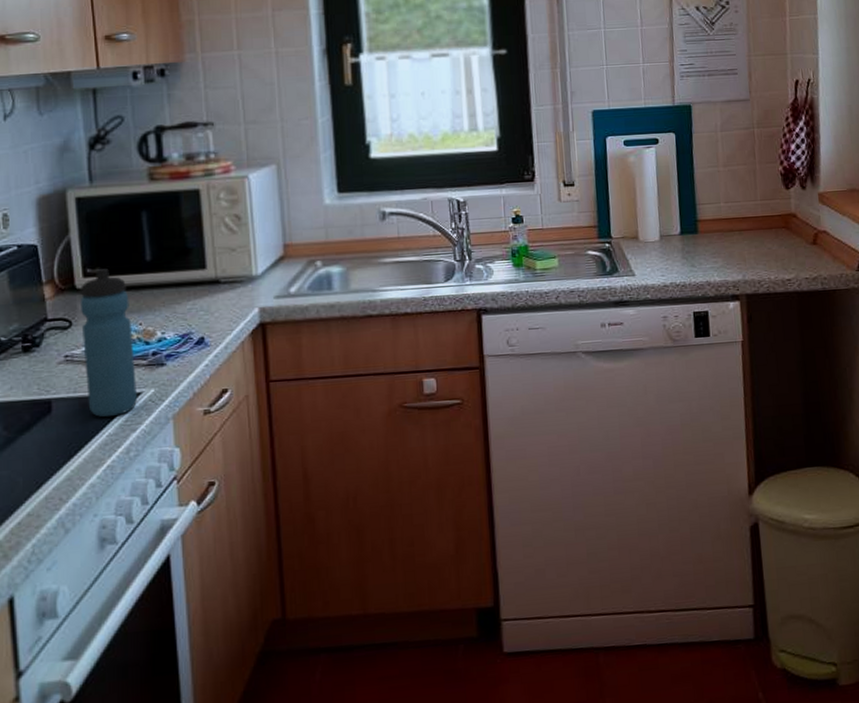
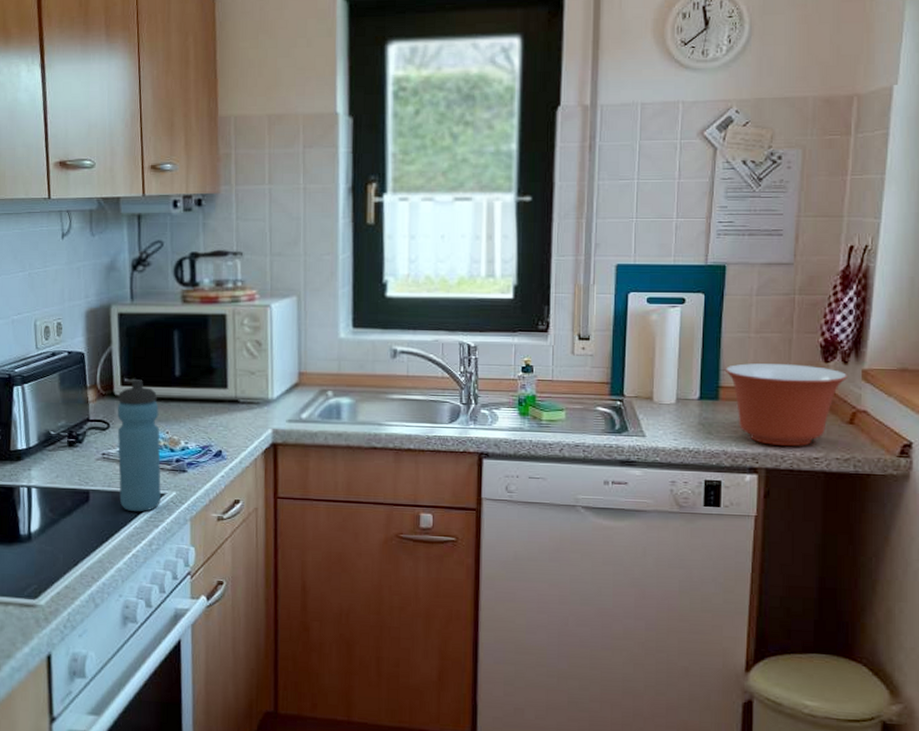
mixing bowl: none [701,193,807,272] -> present [726,363,847,447]

